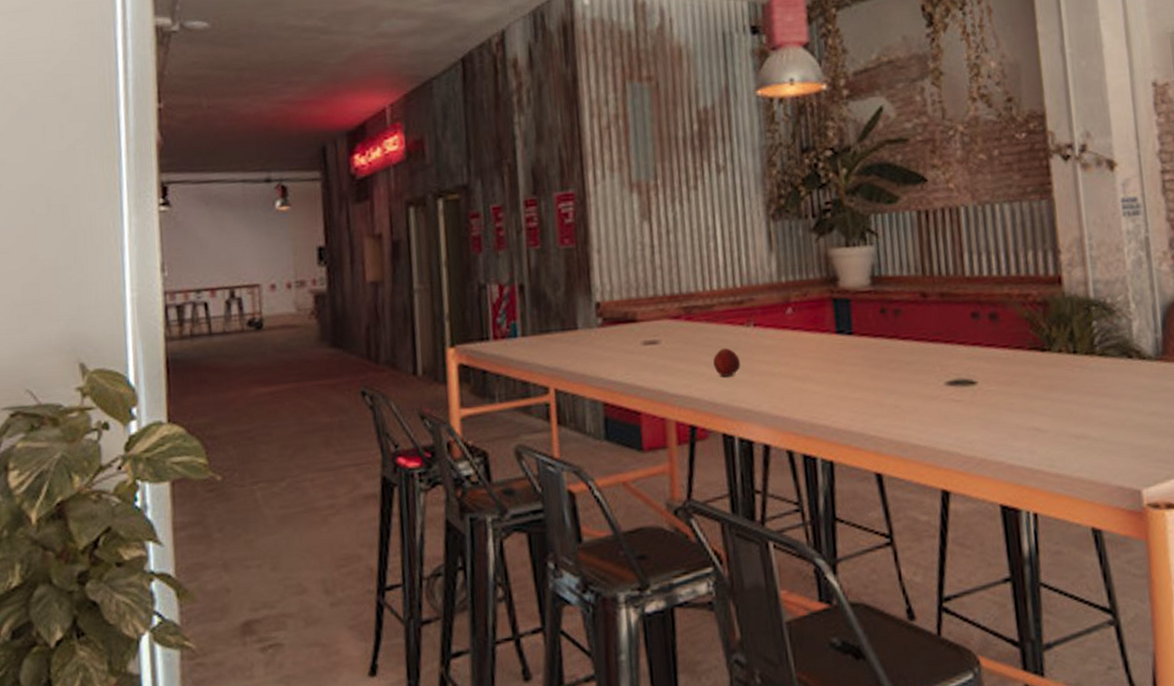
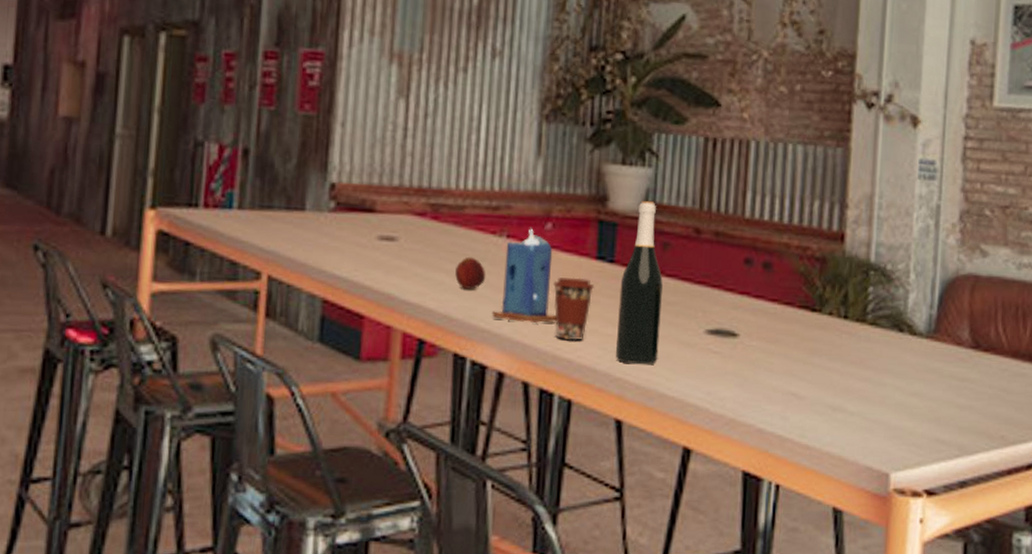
candle: none [750,315,809,399] -> present [492,228,557,323]
coffee cup: none [800,352,839,409] -> present [552,277,595,341]
wine bottle: none [861,275,906,422] -> present [616,201,663,364]

